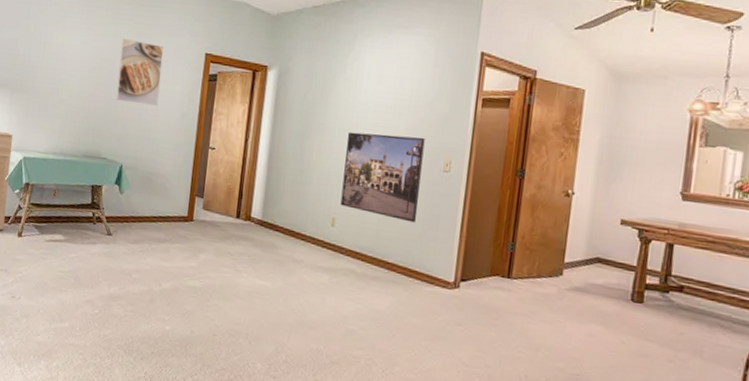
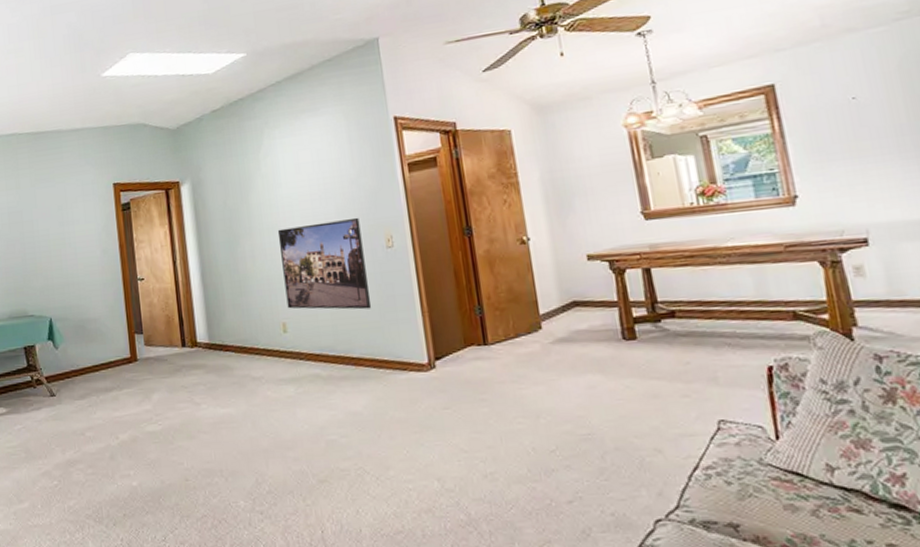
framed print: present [115,39,164,106] -> none [26,186,75,253]

